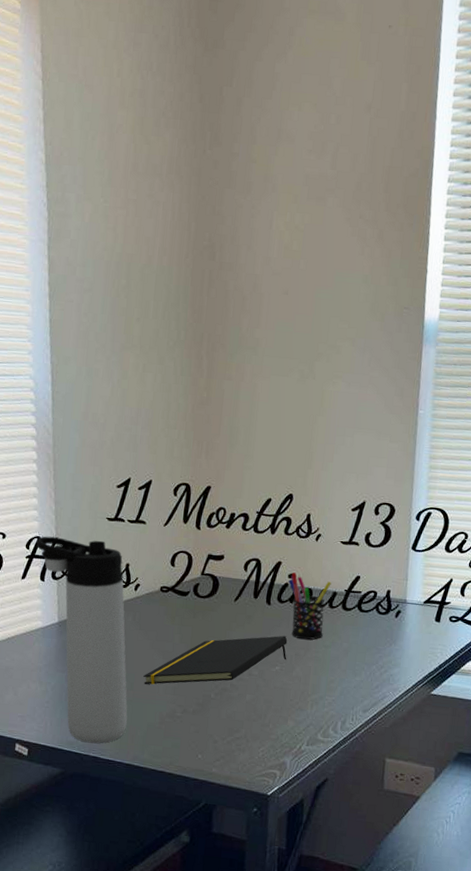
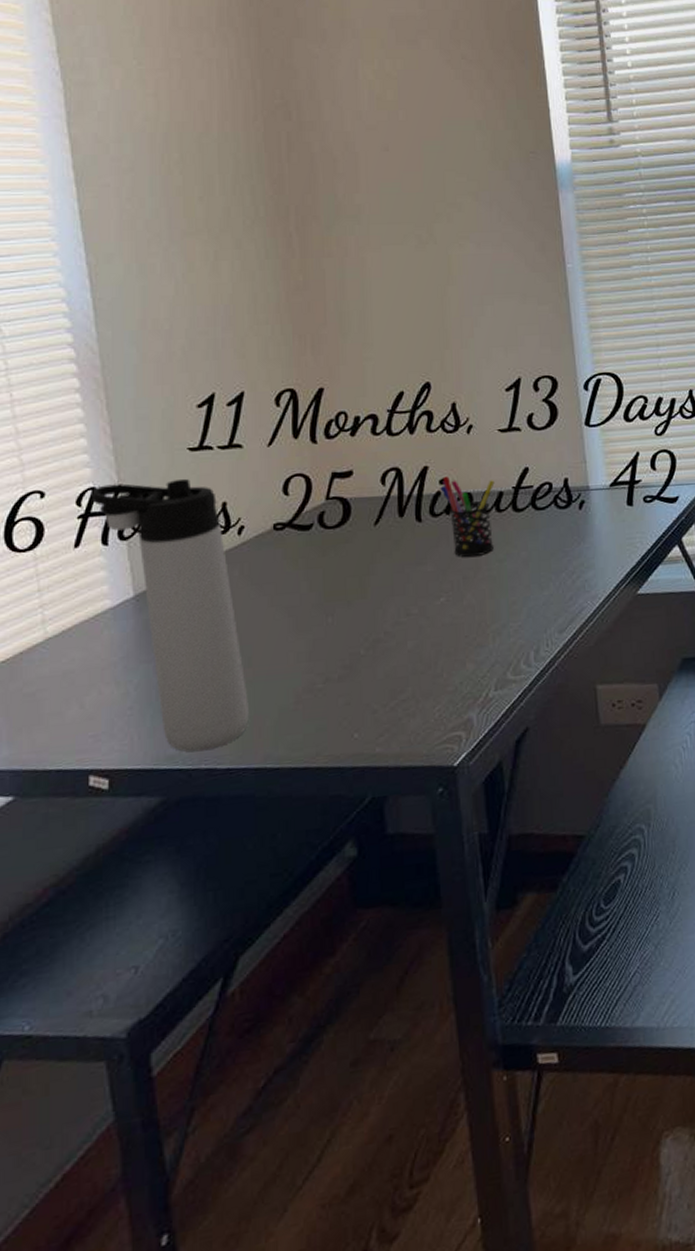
notepad: present [143,635,288,685] -> none [264,557,453,656]

